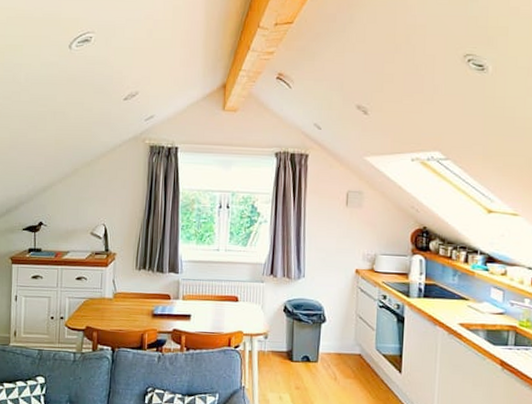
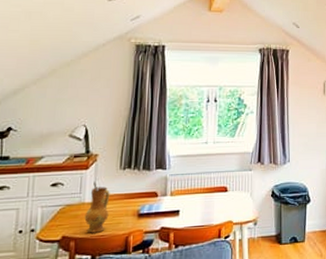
ceramic jug: none [105,284,127,327] -> present [84,186,110,233]

